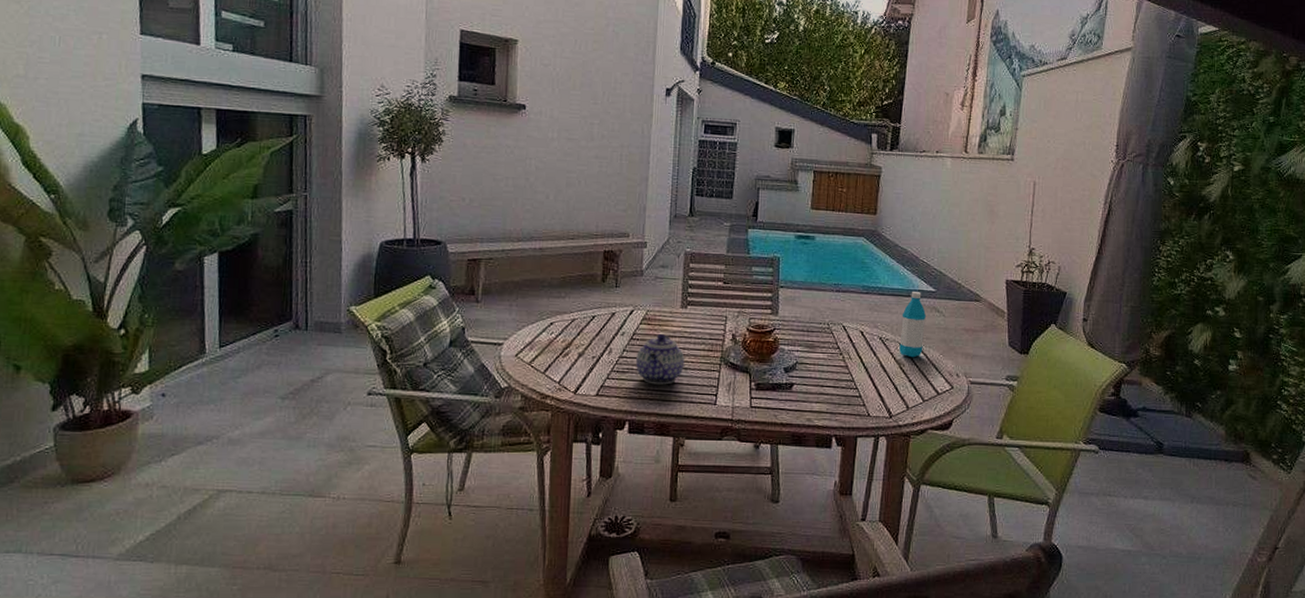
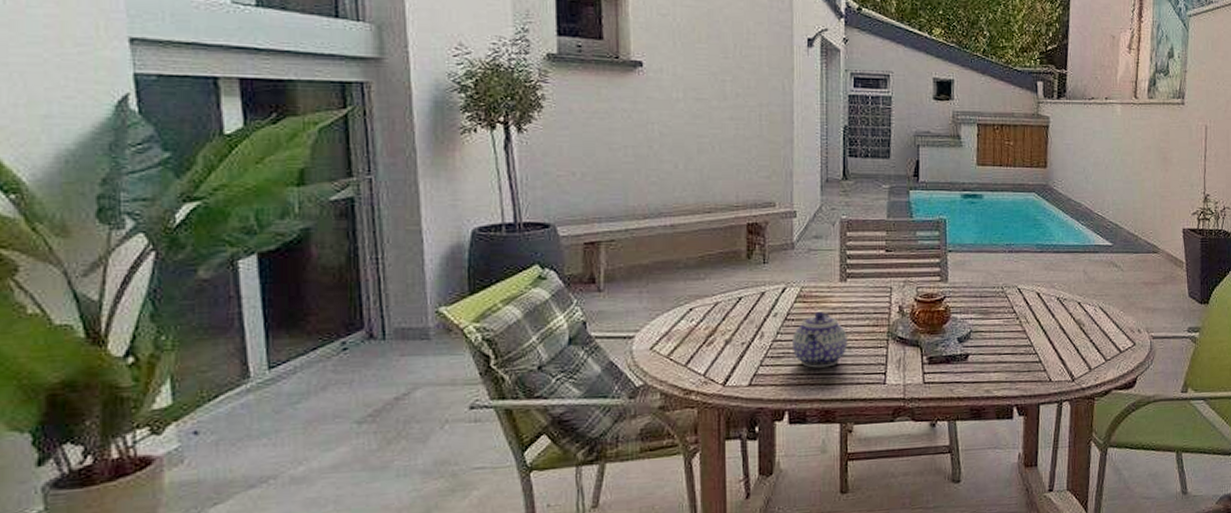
water bottle: present [899,292,927,358] -> none [1078,247,1105,317]

